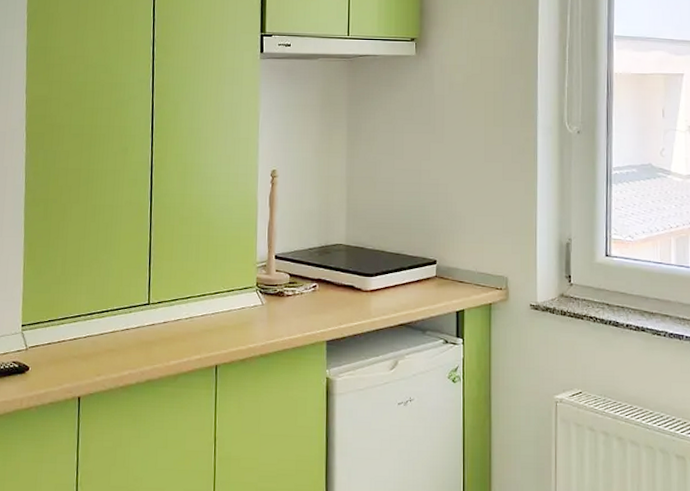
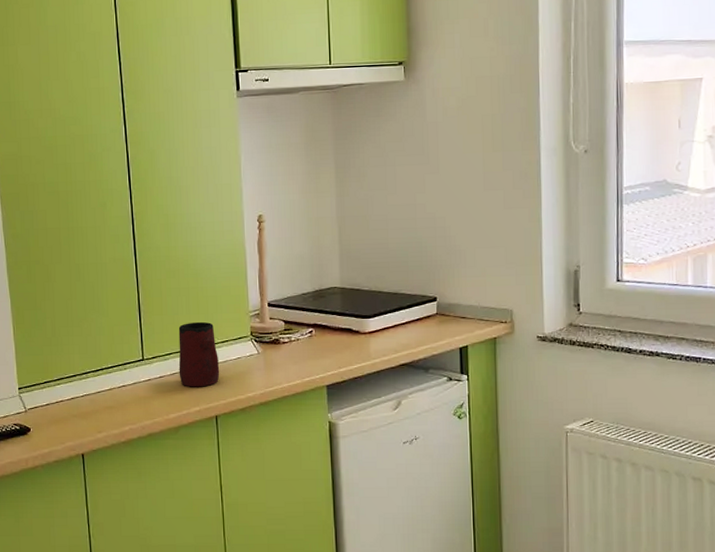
mug: none [183,269,224,335] -> present [178,321,220,387]

